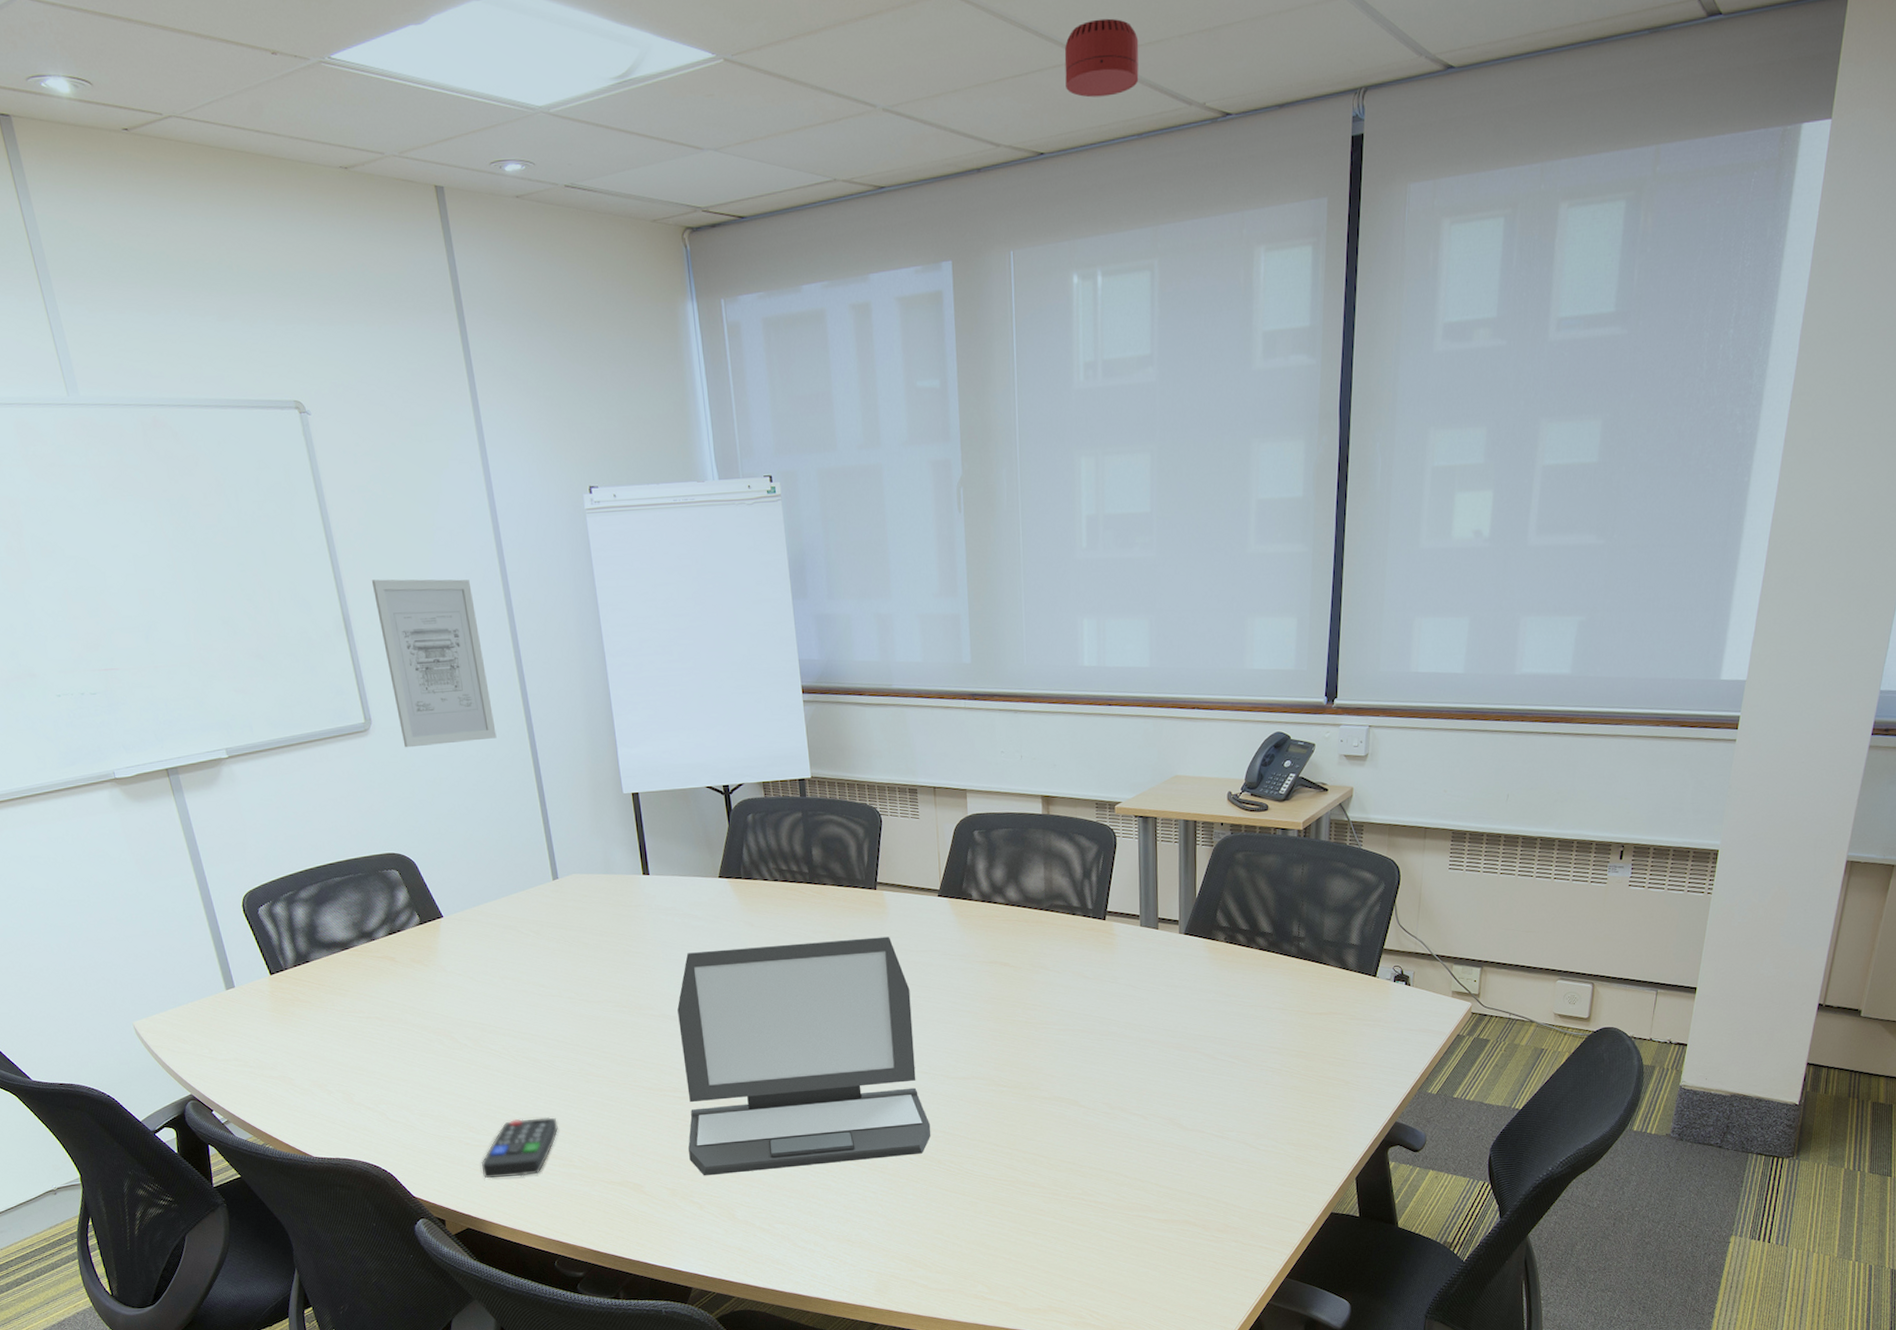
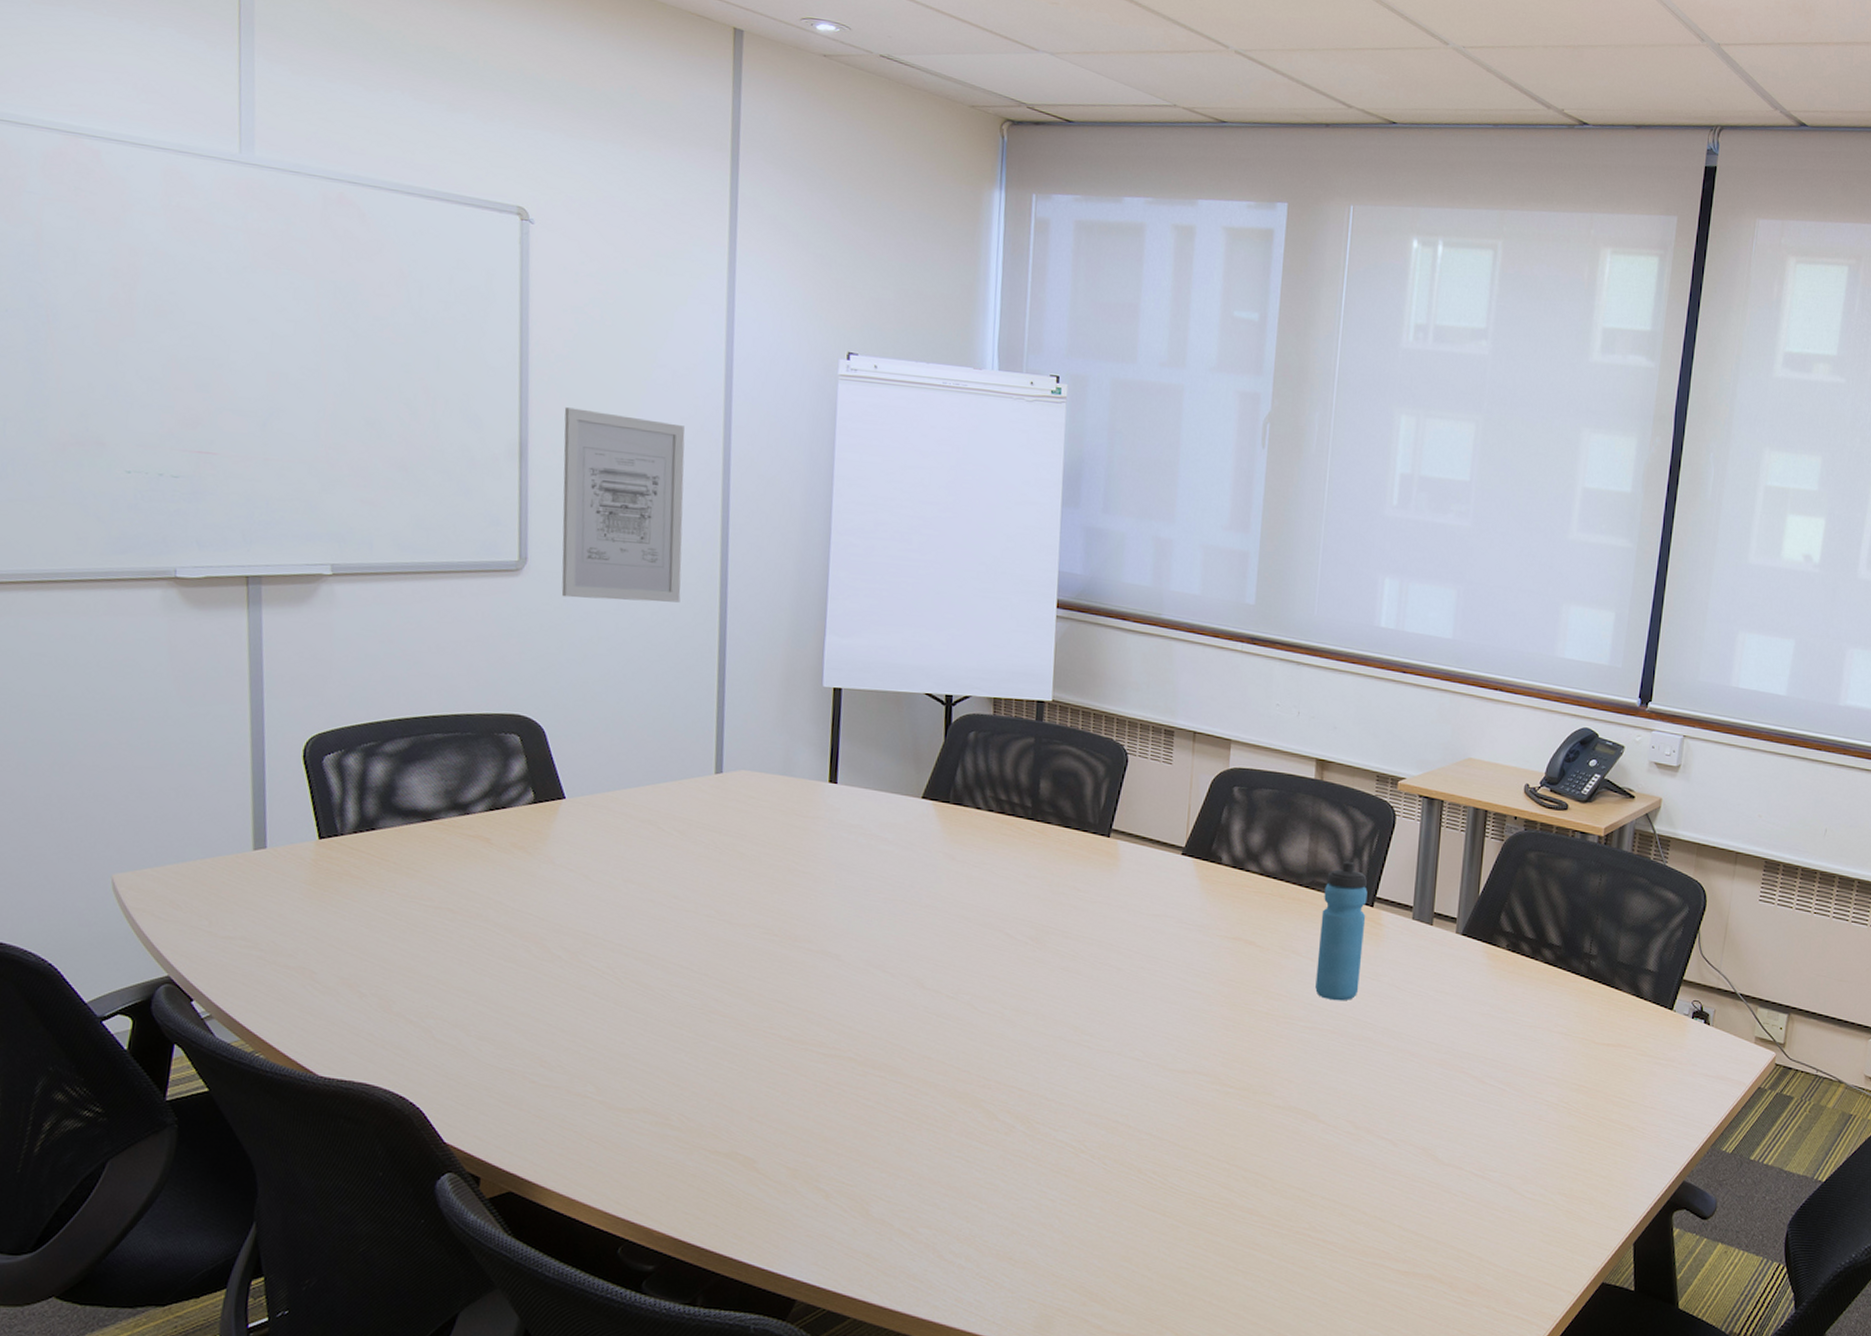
remote control: present [481,1117,558,1179] -> none [545,1058,660,1132]
laptop: present [677,936,931,1176] -> none [823,881,1135,1159]
water bottle: none [1062,882,1101,1005] -> present [1315,861,1368,1001]
smoke detector: present [1064,18,1139,98] -> none [1425,15,1503,85]

